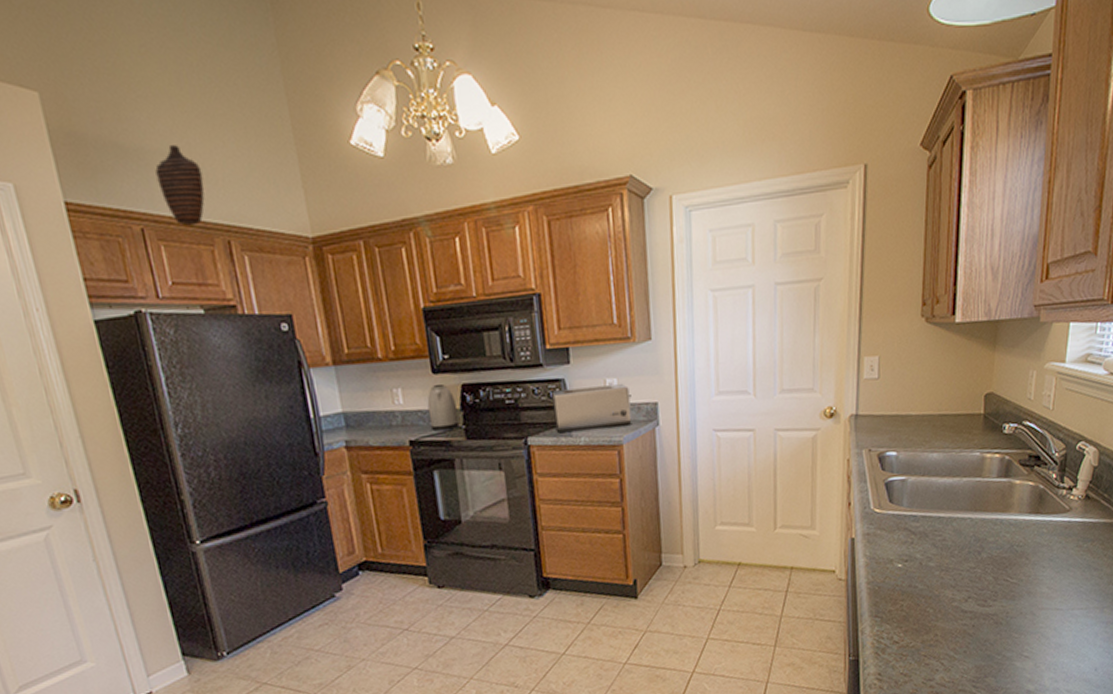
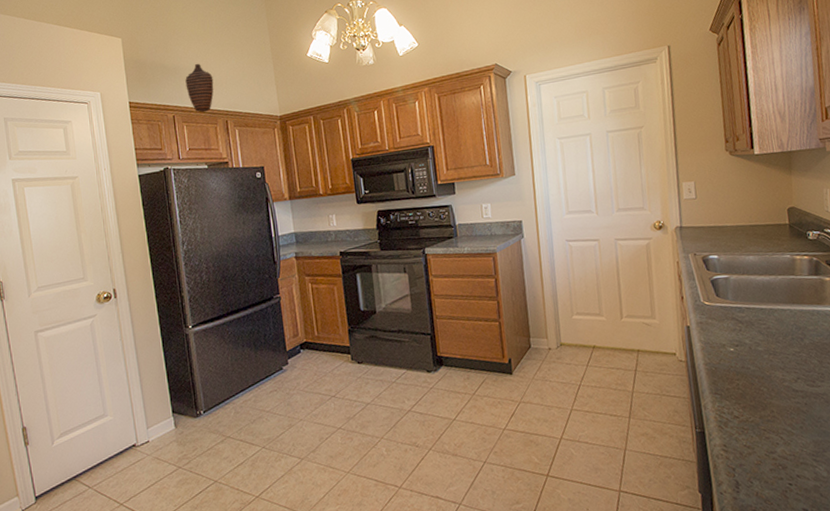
kettle: present [427,384,460,431] -> none [353,211,376,245]
toaster: present [552,383,632,434] -> none [442,207,503,245]

